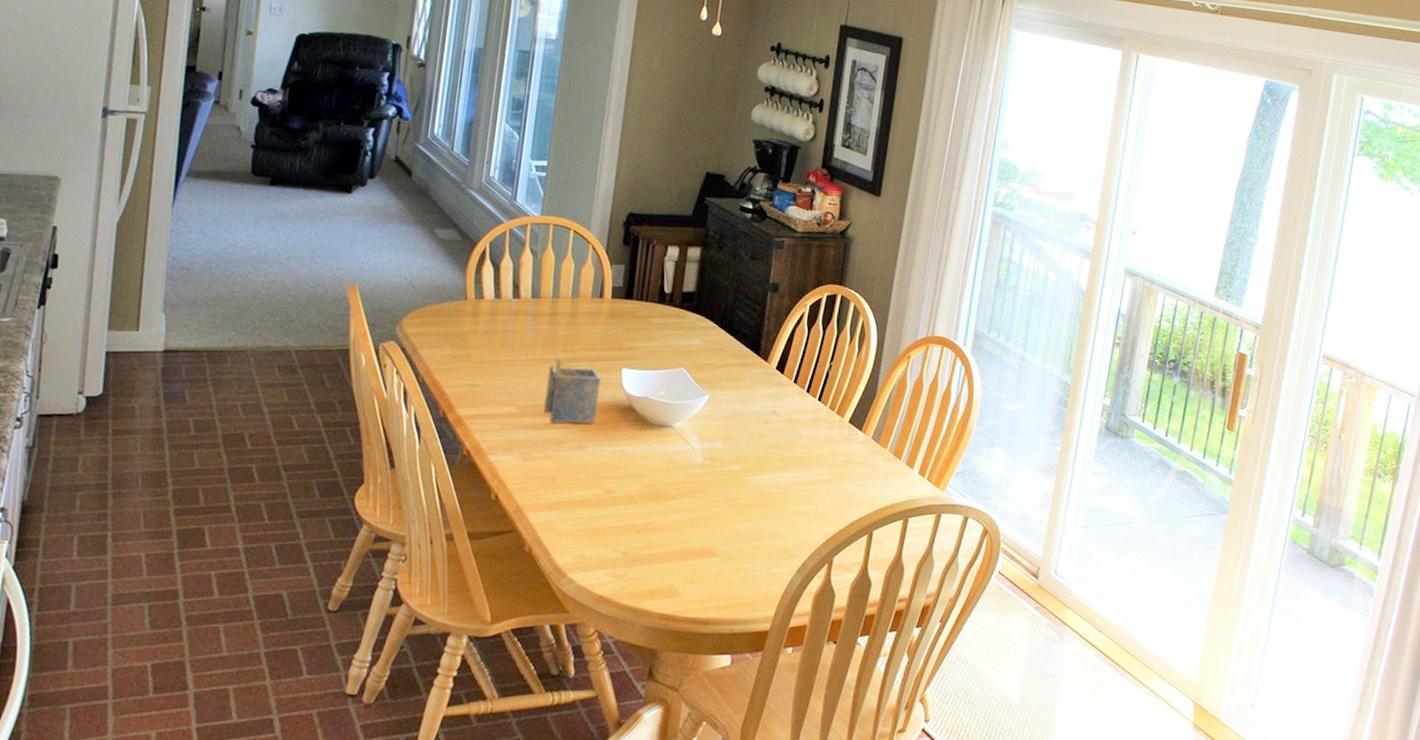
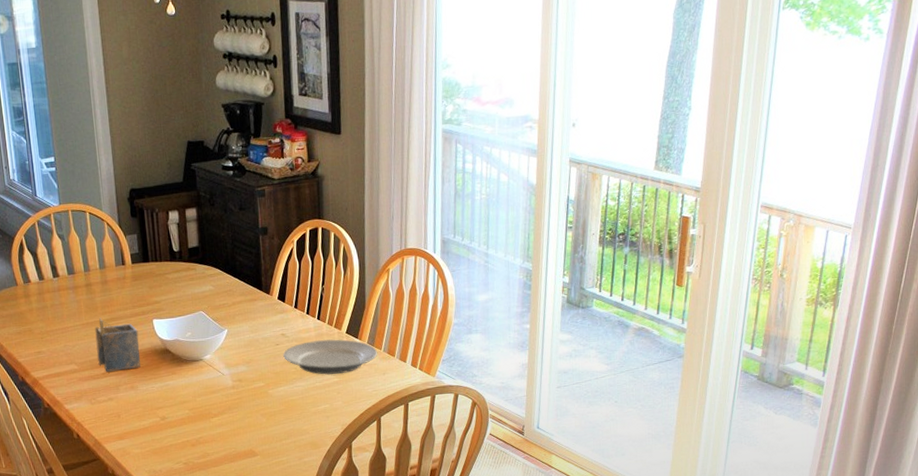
plate: none [770,425,881,470] -> present [283,339,377,375]

